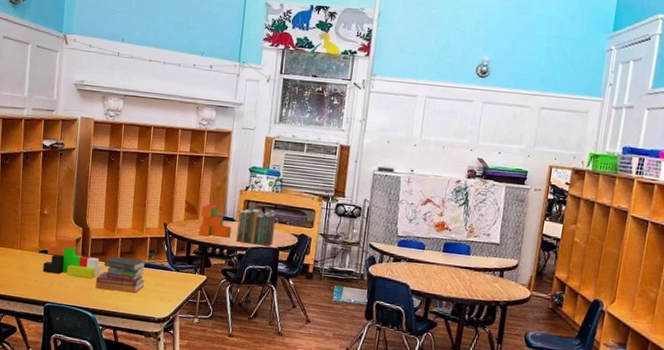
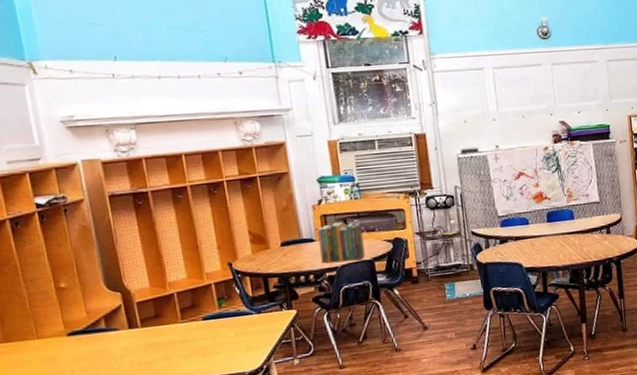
toy blocks: present [43,236,102,279] -> none [77,307,161,358]
books: present [95,256,145,293] -> none [155,311,222,359]
toy blocks: present [199,204,232,238] -> none [270,228,314,267]

